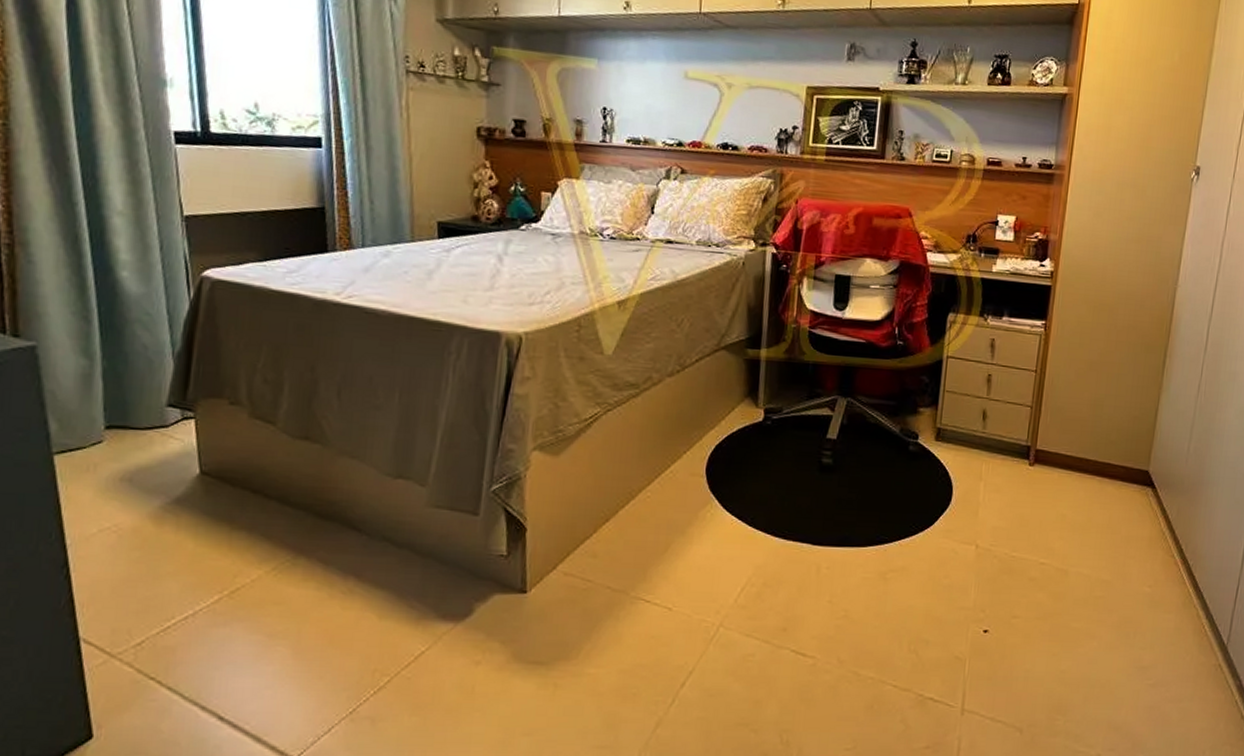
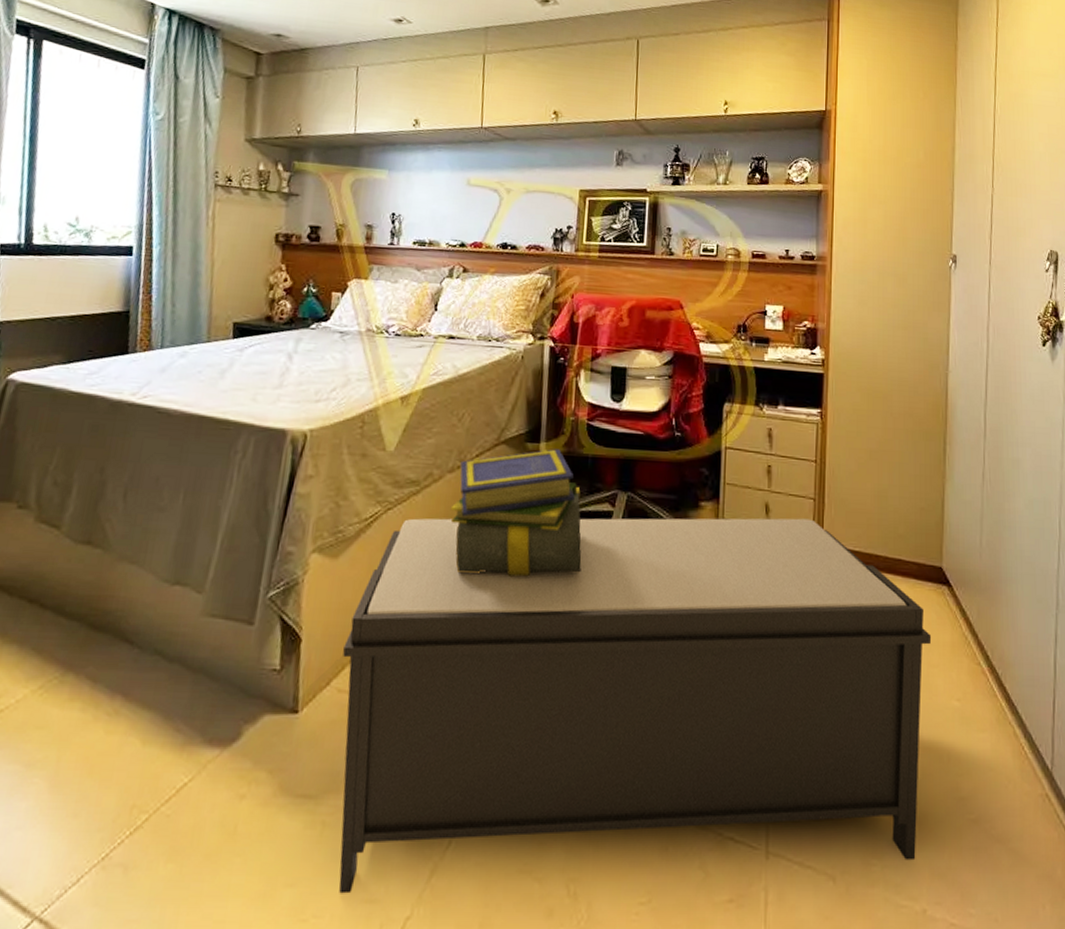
bench: none [568,419,1132,741] -> present [338,518,932,894]
stack of books: none [670,355,801,475] -> present [450,449,582,577]

